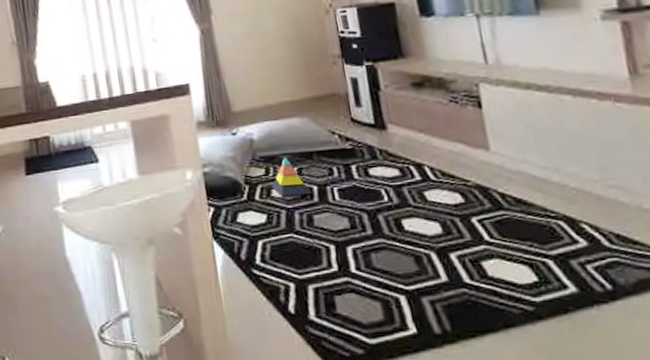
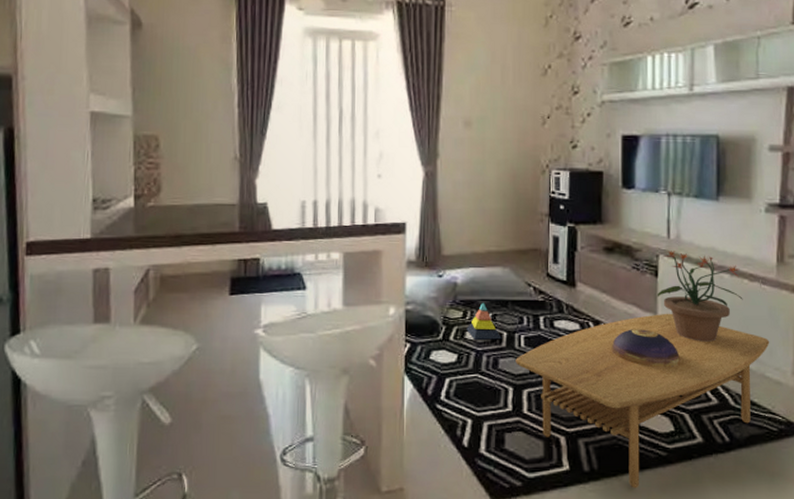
coffee table: none [332,146,641,351] -> present [516,313,770,488]
decorative bowl: none [441,167,530,210] -> present [611,329,681,368]
potted plant: none [483,77,595,176] -> present [657,251,743,342]

